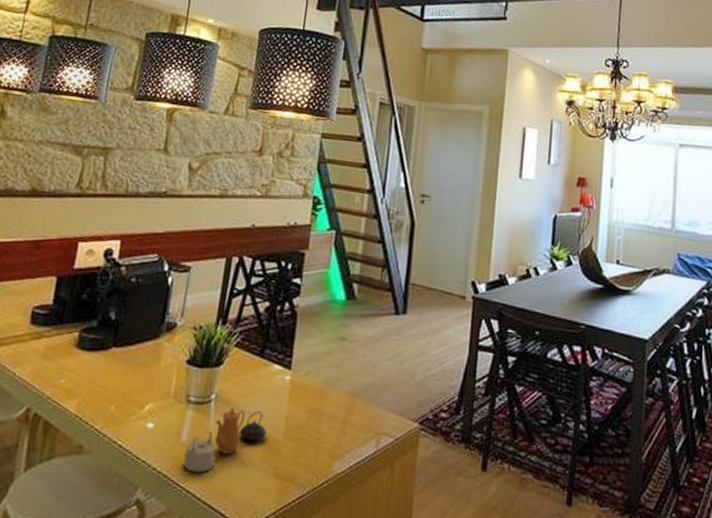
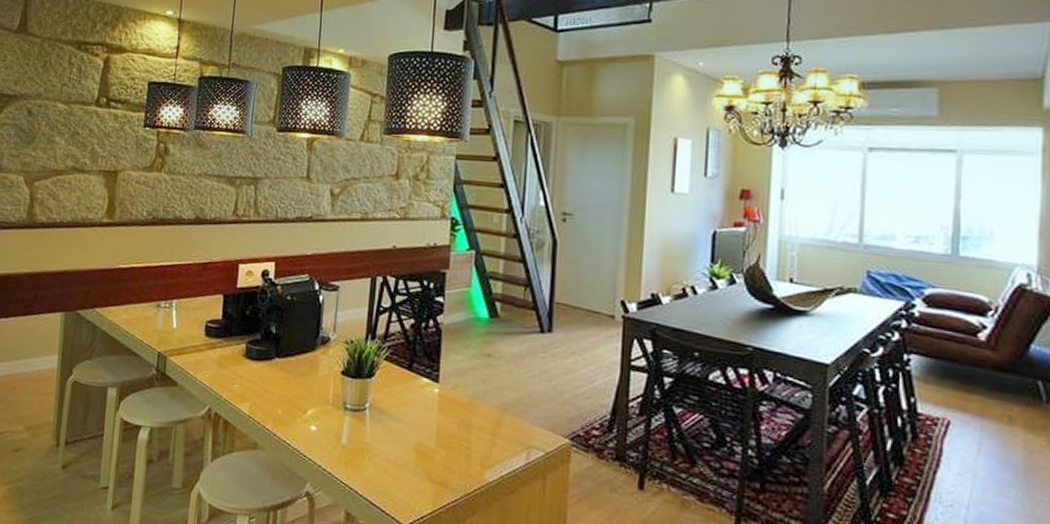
teapot: present [183,407,267,473] -> none [344,415,419,473]

